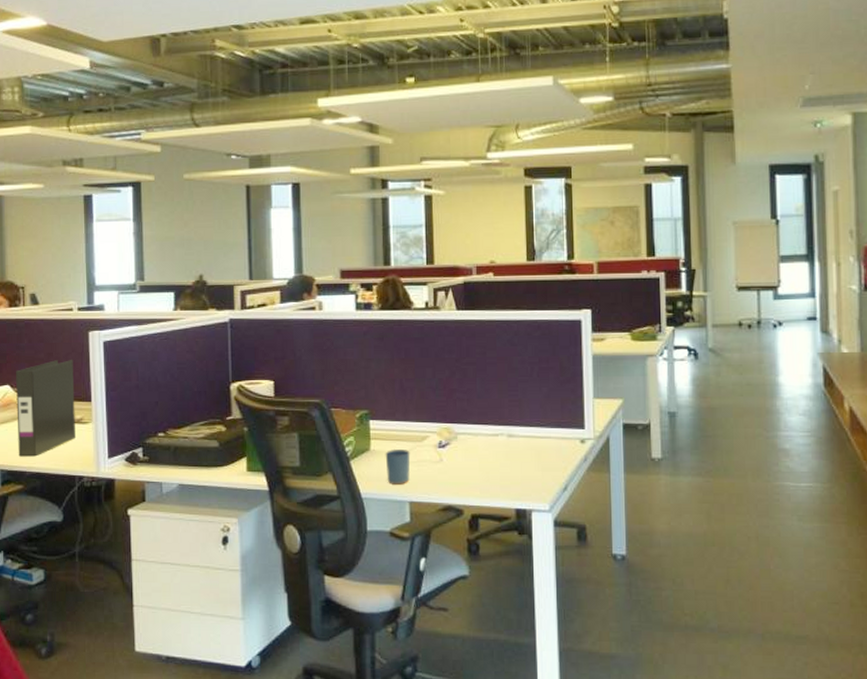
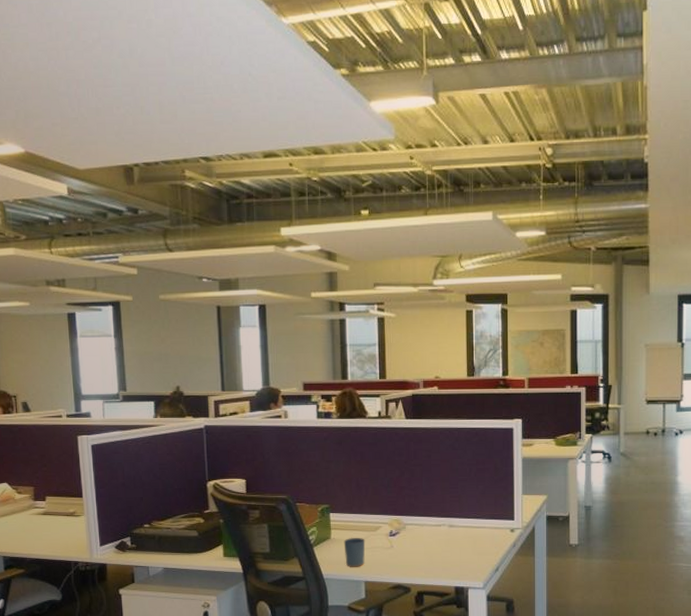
binder: present [16,360,75,457] -> none [13,461,70,545]

